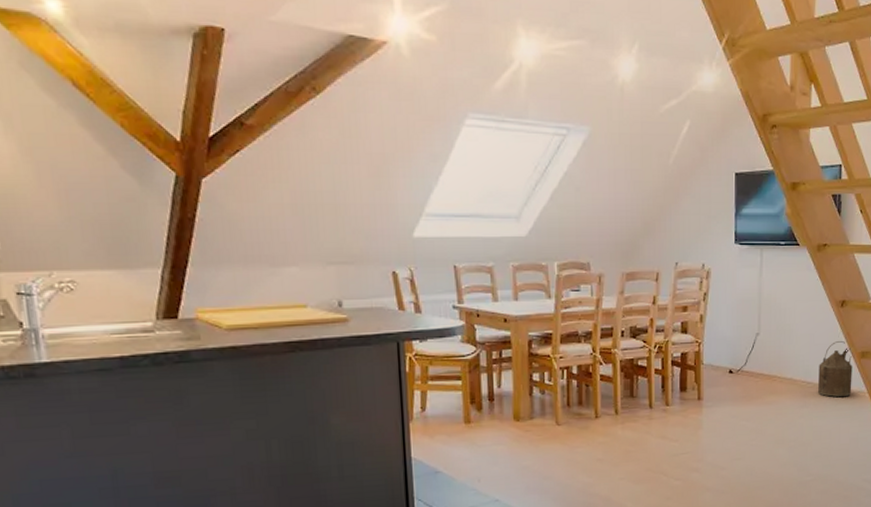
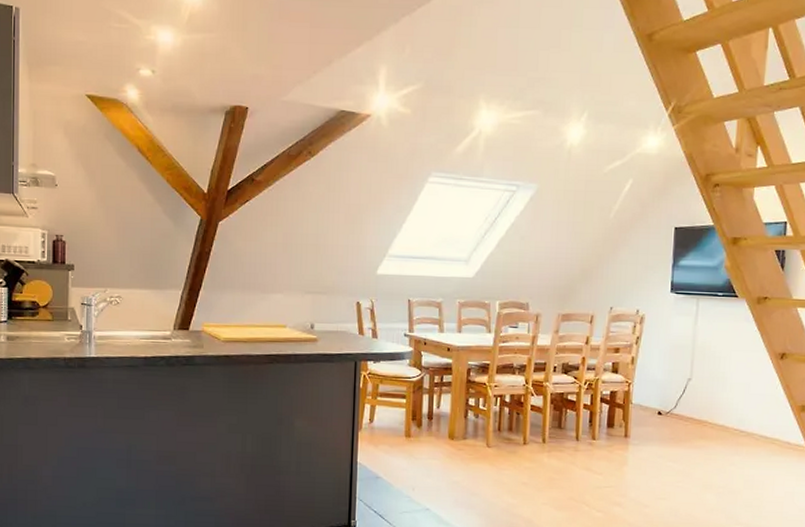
watering can: present [818,341,853,397] -> none [752,393,791,448]

